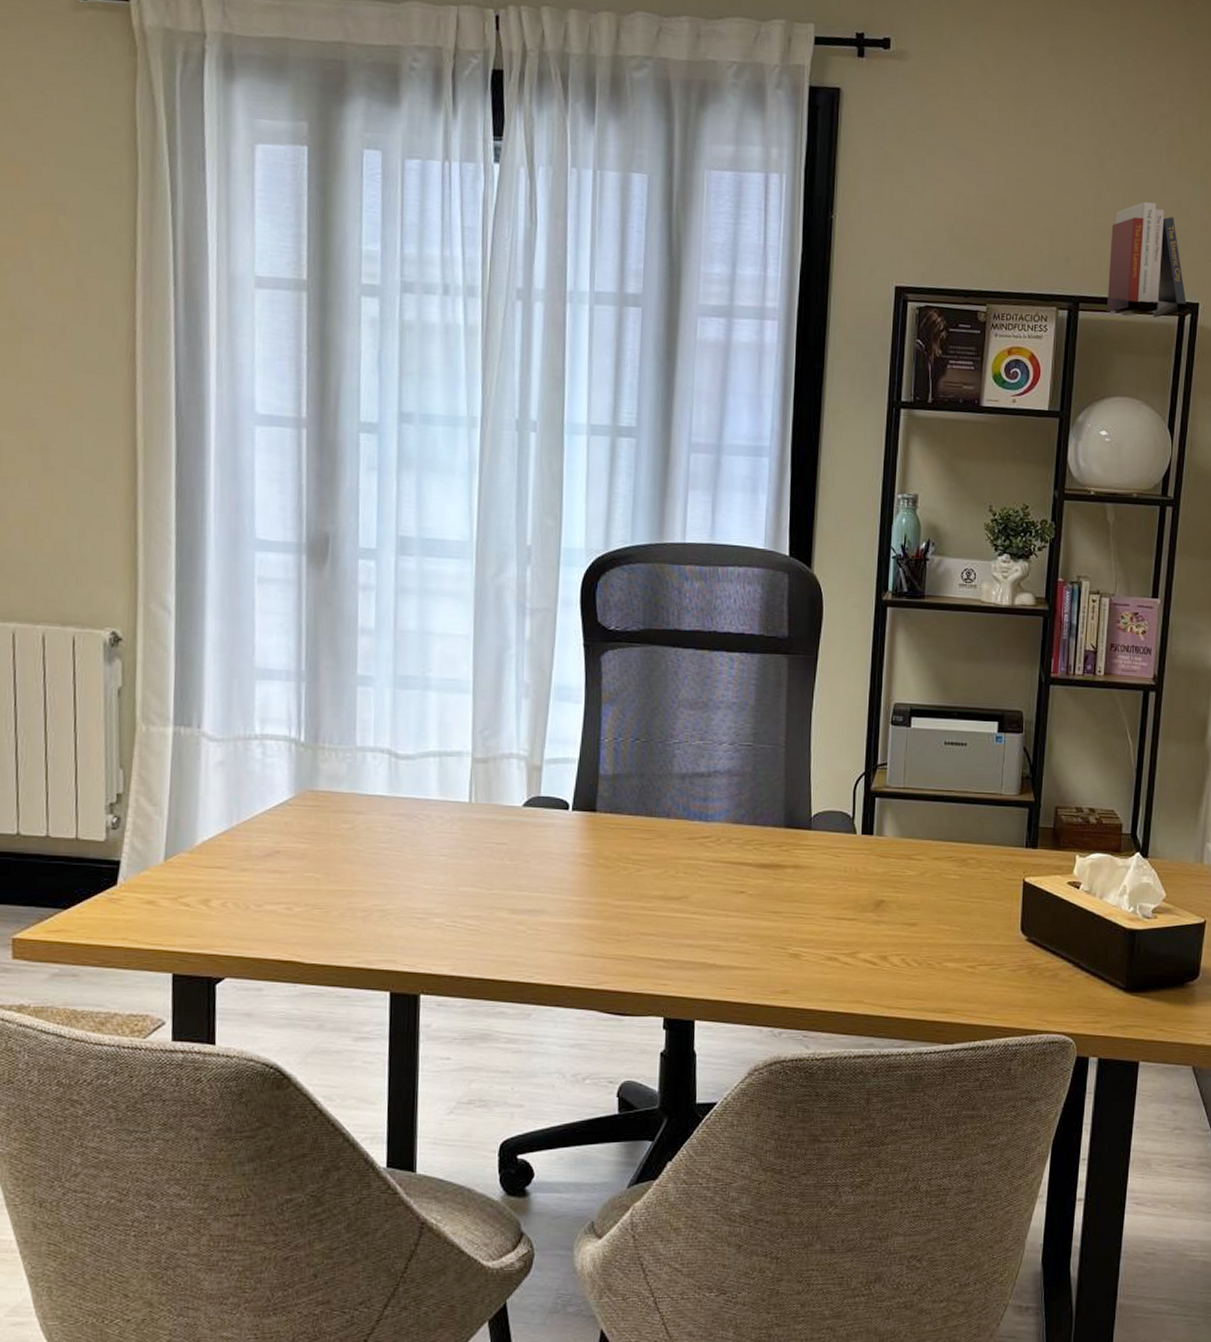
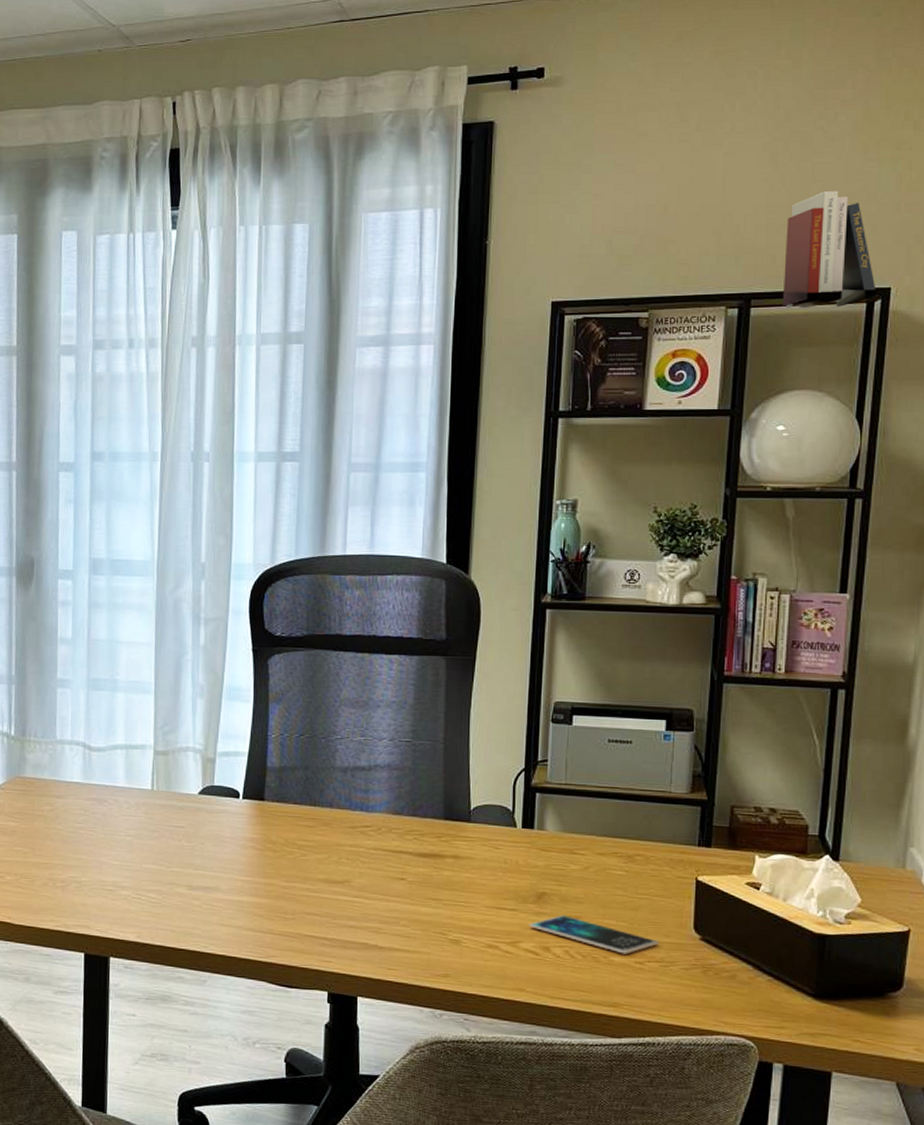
smartphone: none [867,923,990,959] -> present [528,915,659,955]

